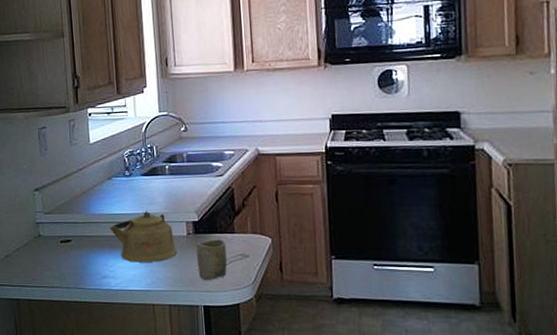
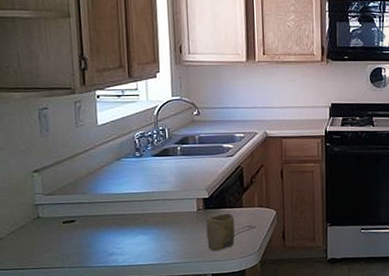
kettle: present [109,210,177,263] -> none [117,189,187,239]

